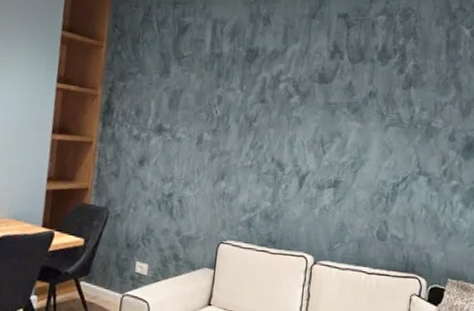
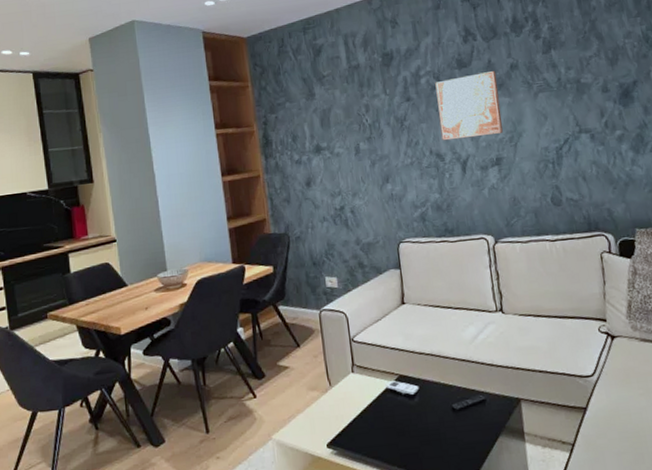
wall art: none [286,90,354,157] -> present [435,71,503,141]

